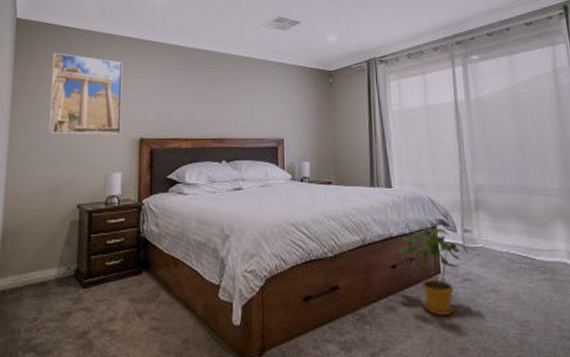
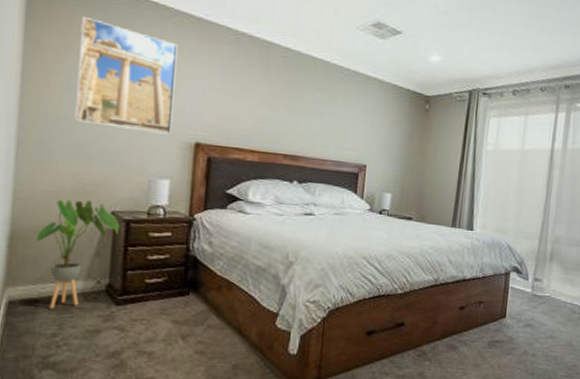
house plant: none [20,198,84,296] -> present [34,199,119,309]
house plant: present [397,228,468,316] -> none [468,274,535,357]

